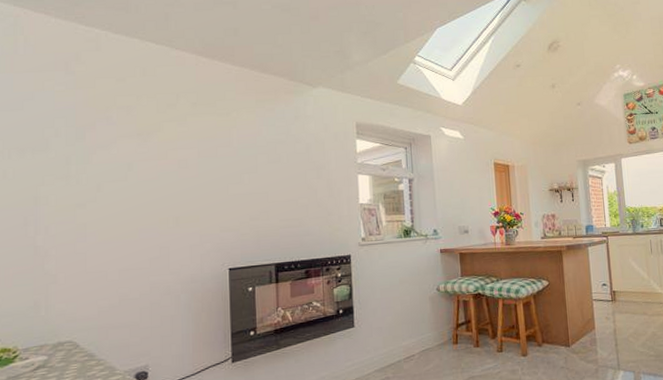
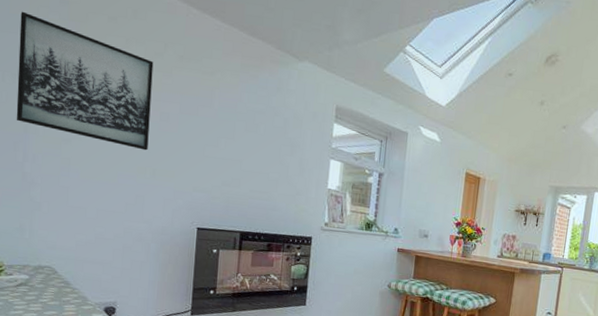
wall art: none [25,88,168,201] -> present [16,11,154,151]

